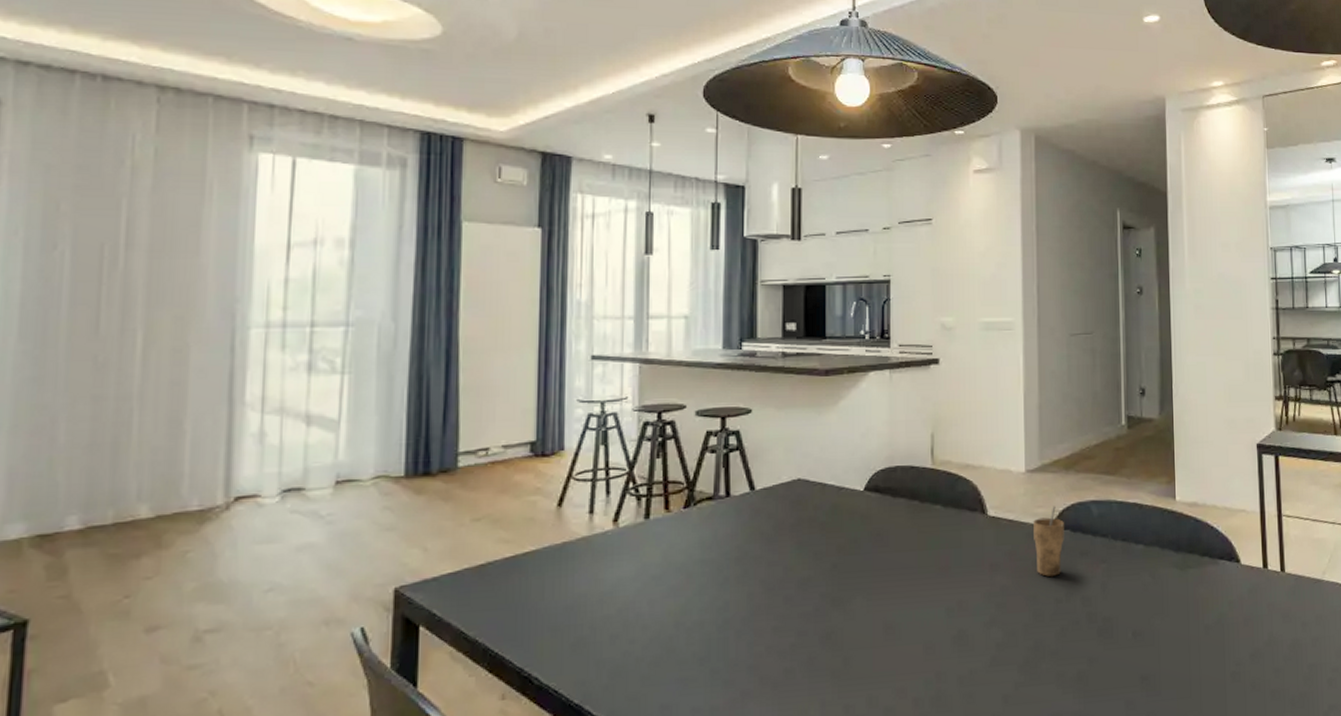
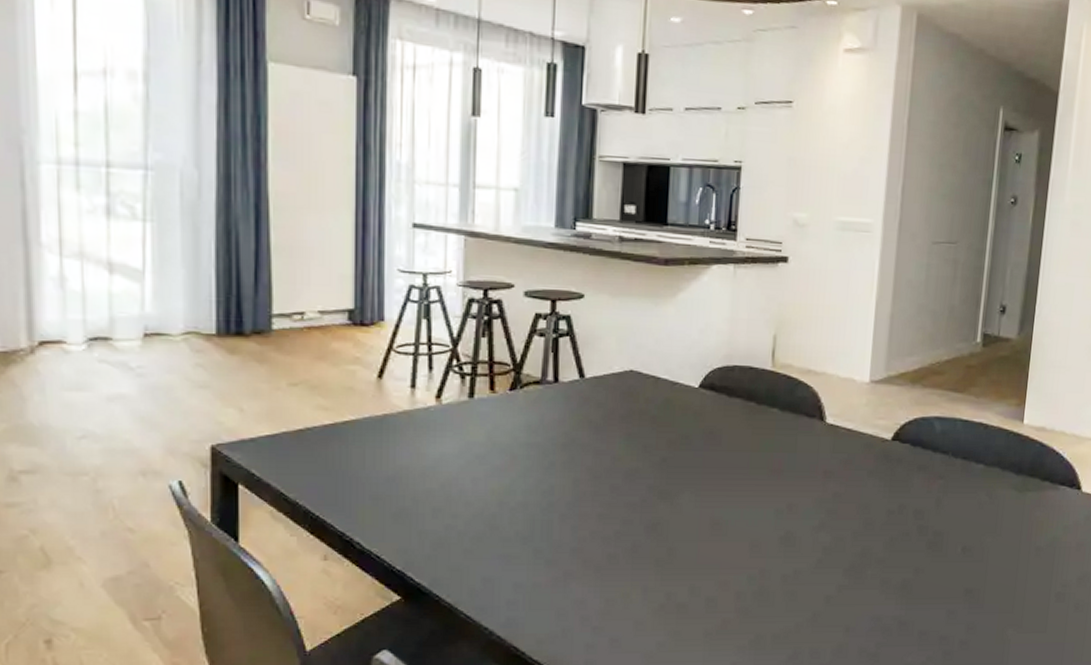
cup: present [1033,506,1065,576] -> none [871,419,906,488]

